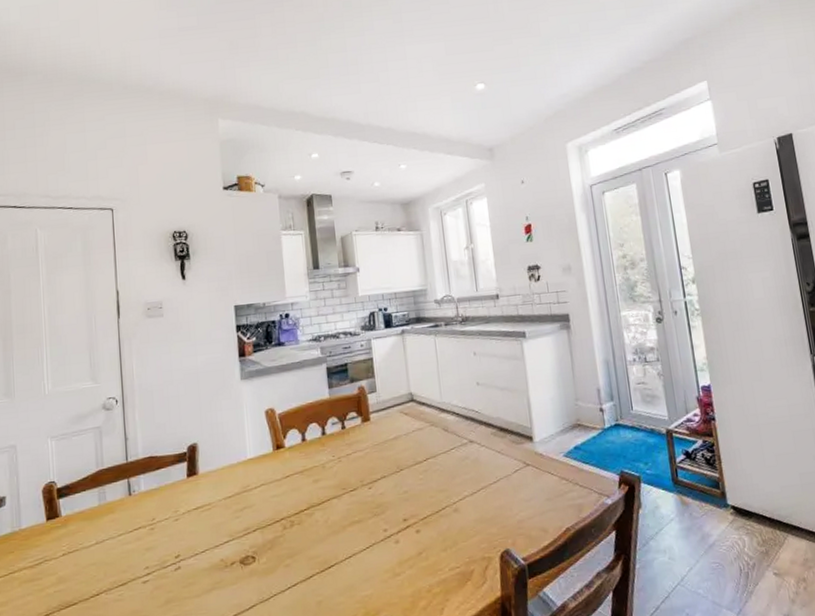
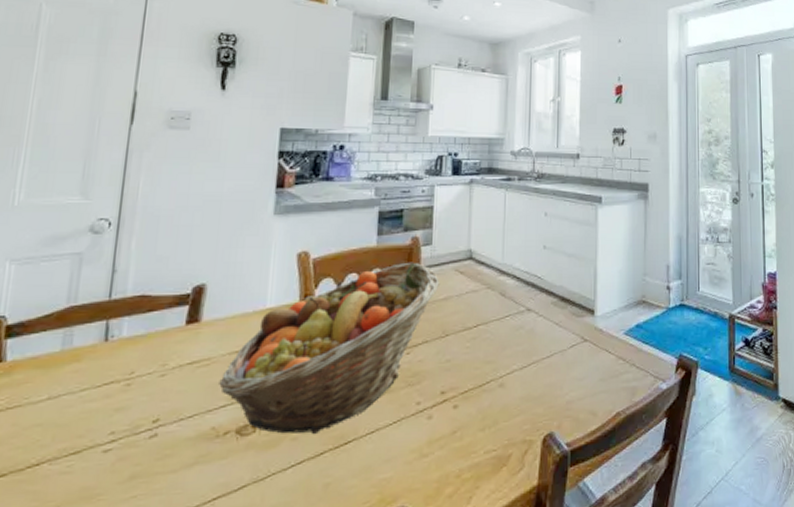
fruit basket: none [220,408,389,562] -> present [219,262,441,434]

